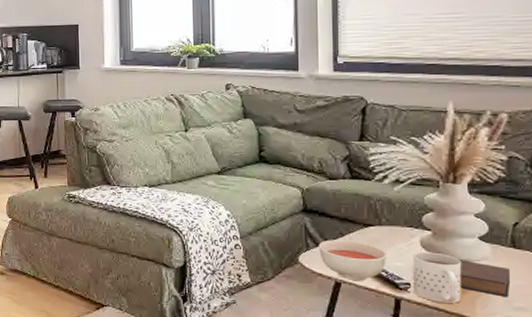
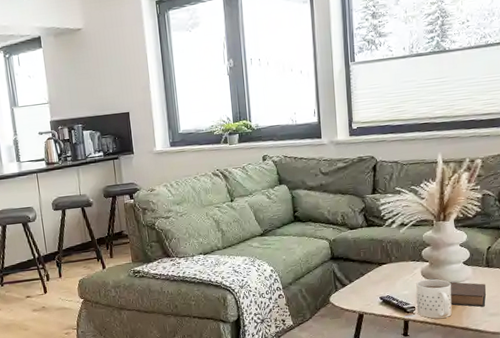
bowl: present [319,240,388,281] -> none [345,278,397,311]

